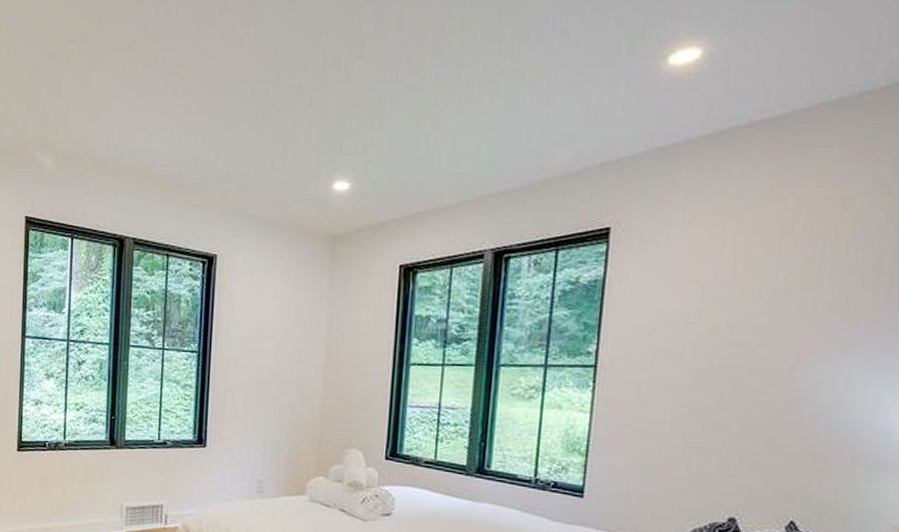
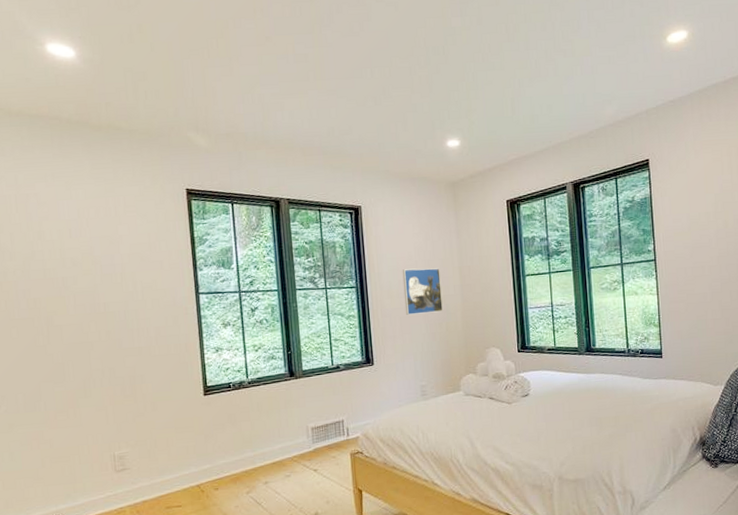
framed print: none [252,337,301,396] -> present [402,268,443,315]

